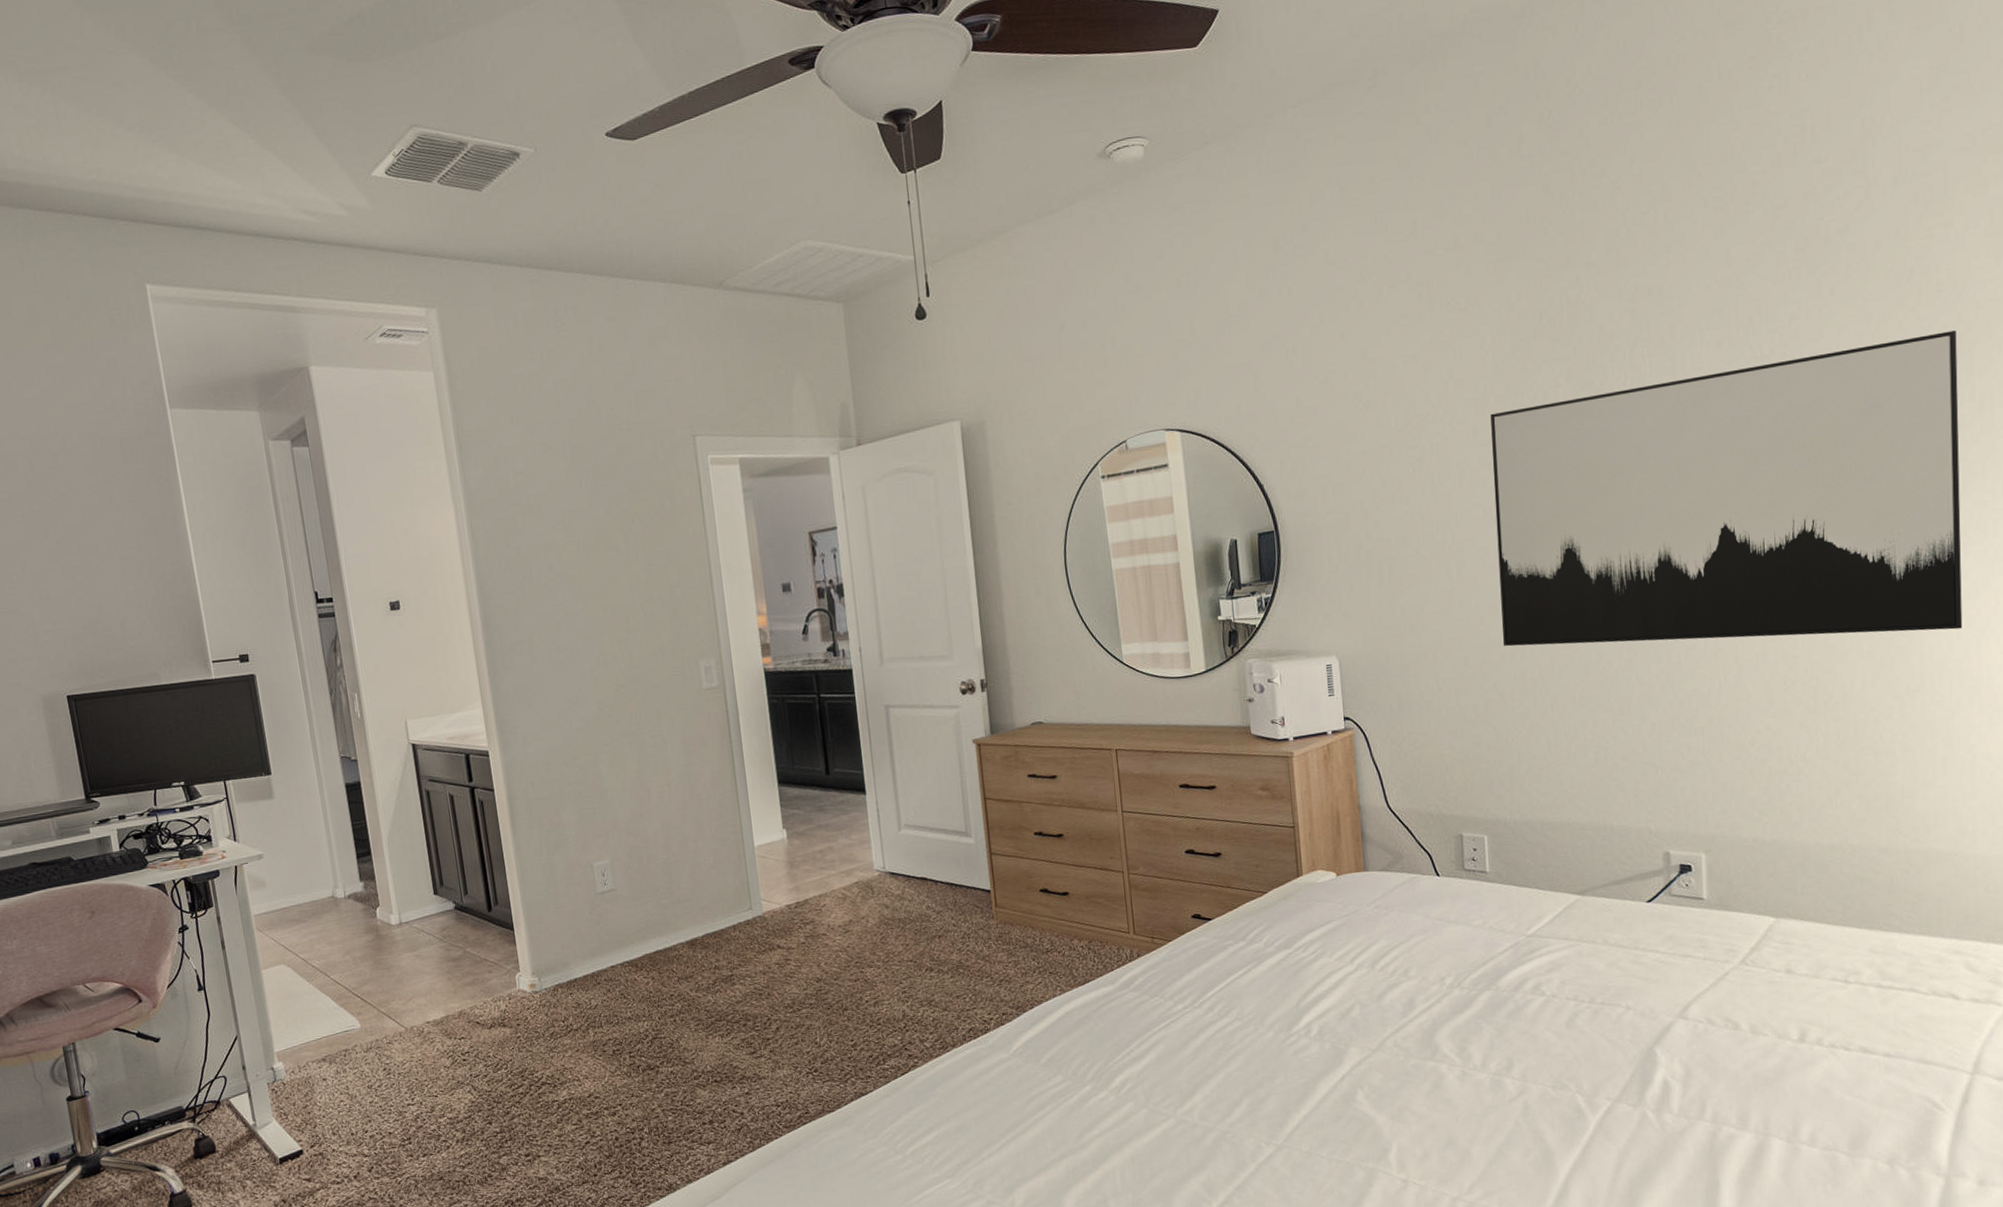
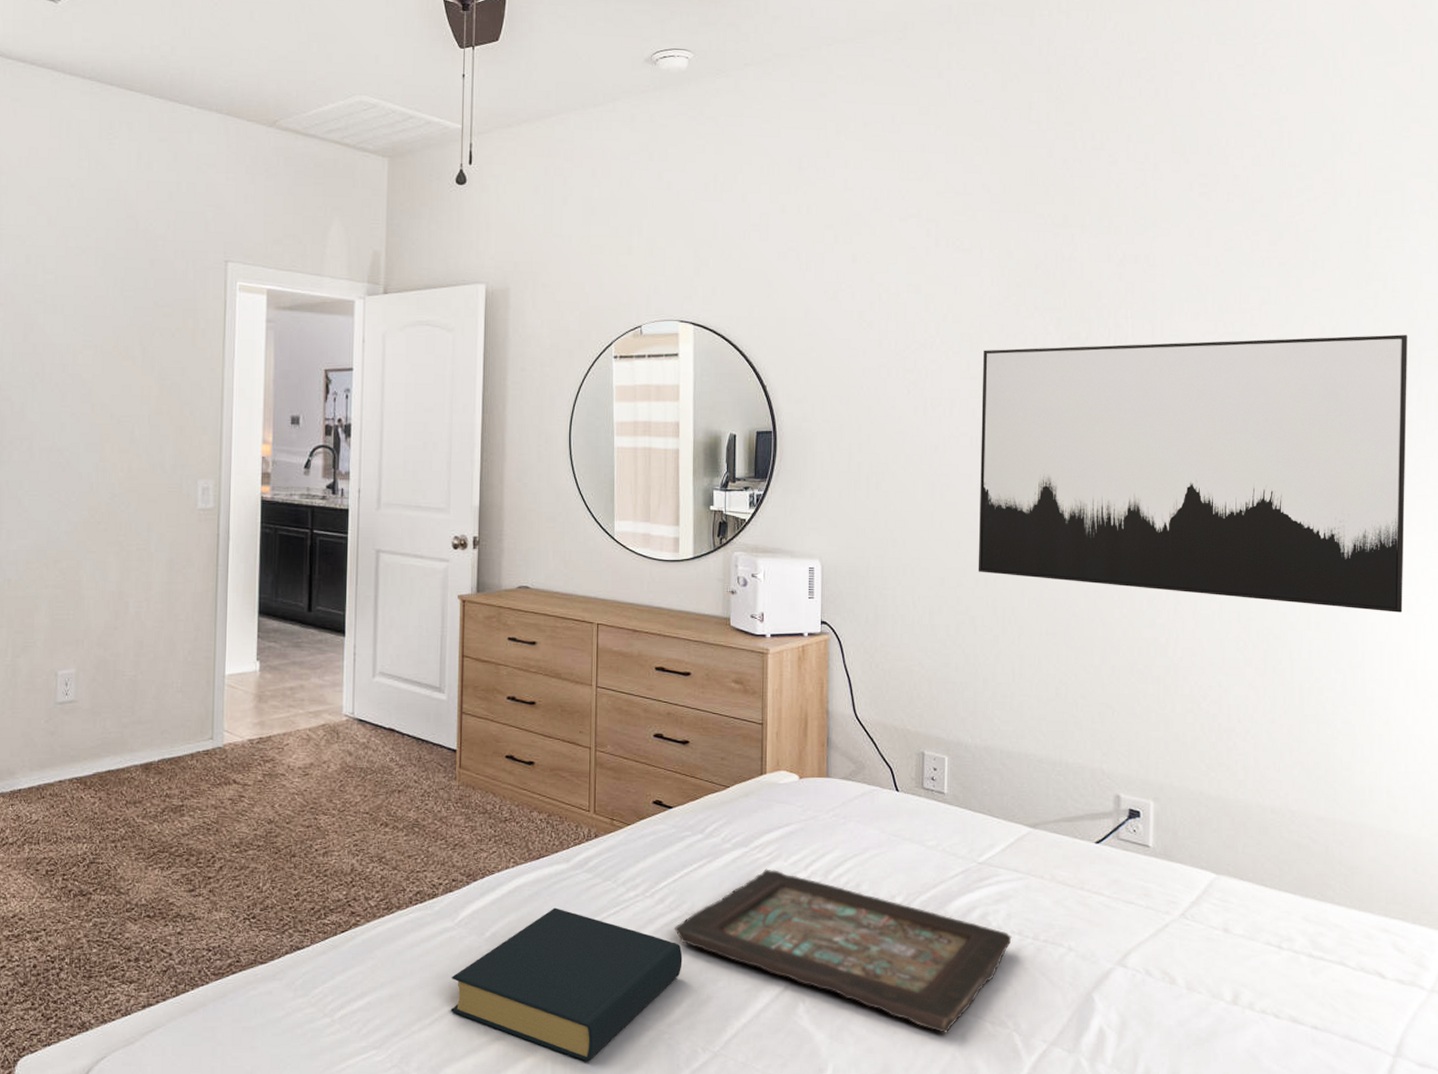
hardback book: none [1013,1028,1238,1168] -> present [450,907,683,1062]
decorative tray: none [1225,966,1567,1103] -> present [674,868,1012,1033]

